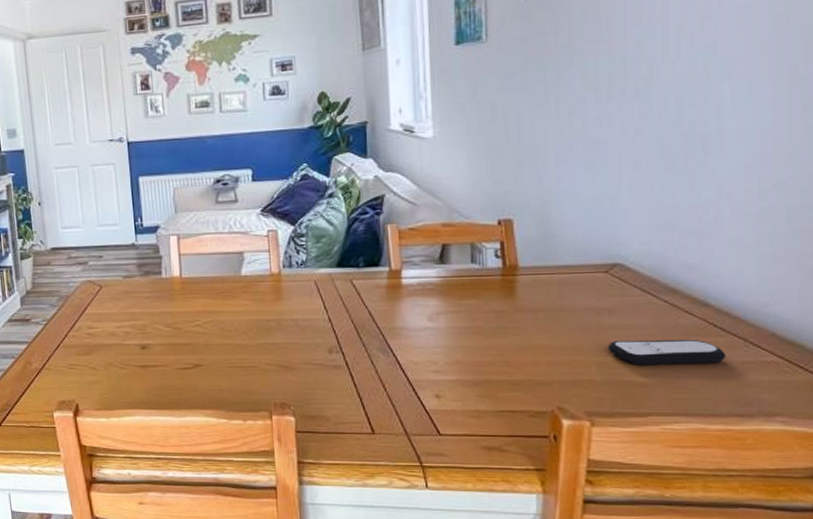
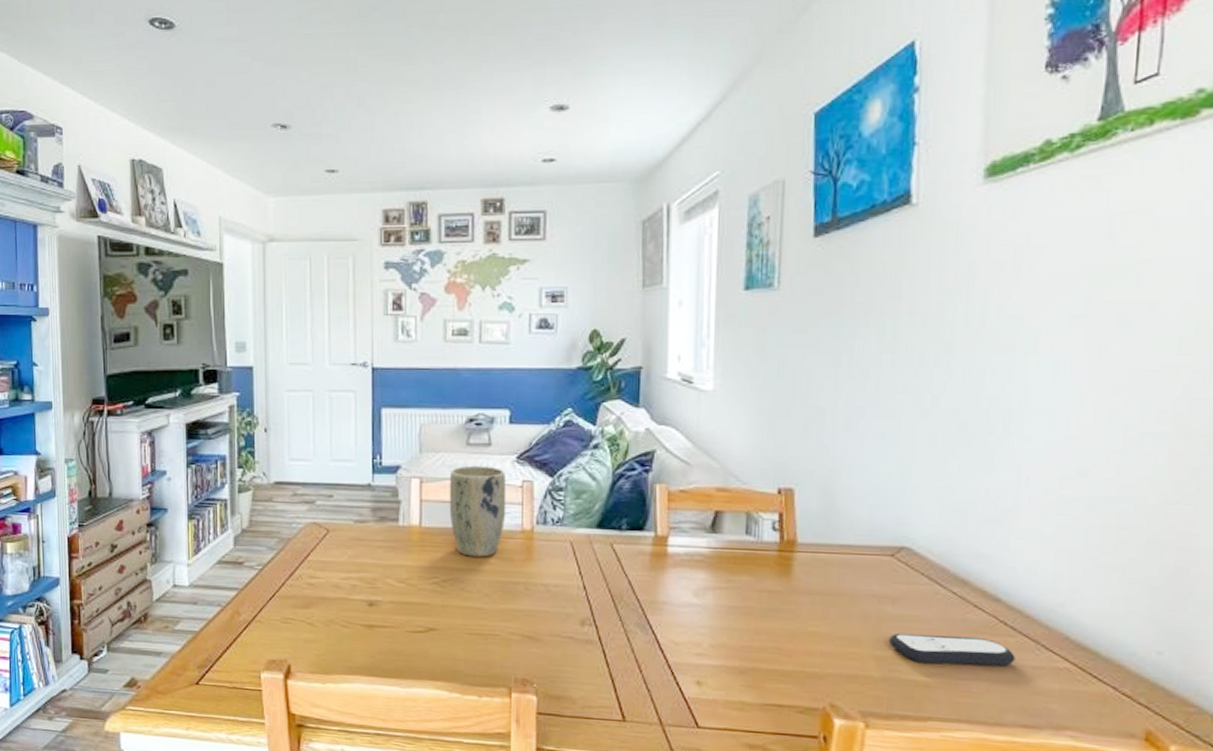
plant pot: none [203,220,256,300] -> present [449,465,507,557]

